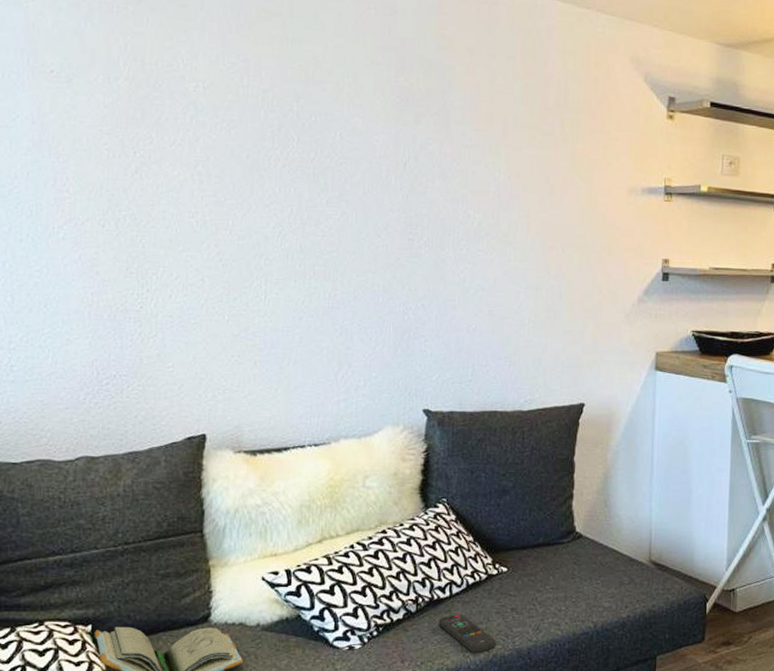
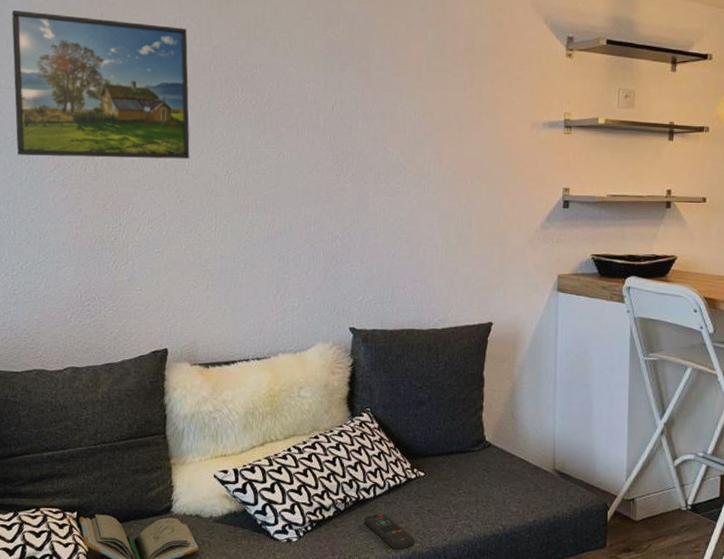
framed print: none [9,35,235,217] -> present [12,10,190,159]

